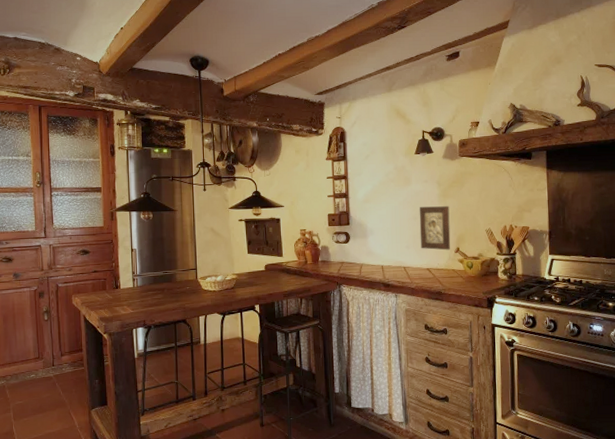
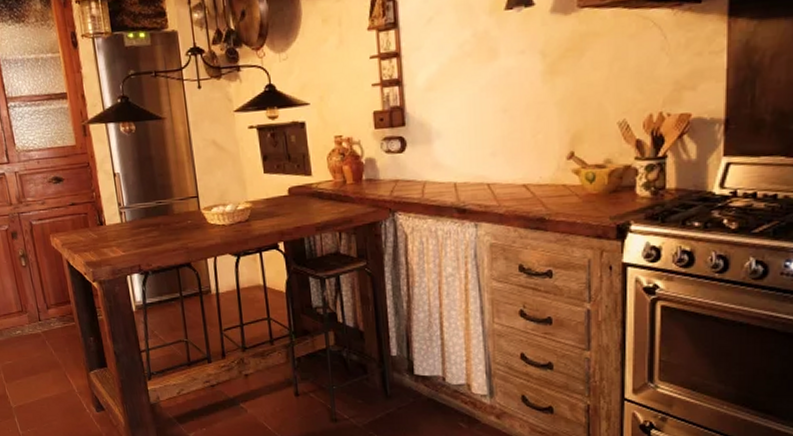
religious icon: present [419,206,451,250] -> none [511,88,561,157]

